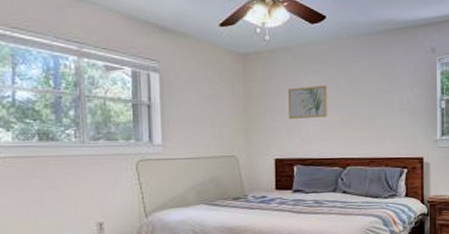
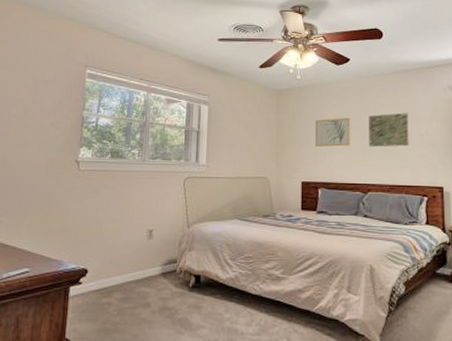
wall art: none [347,79,390,118] -> present [369,113,409,147]

